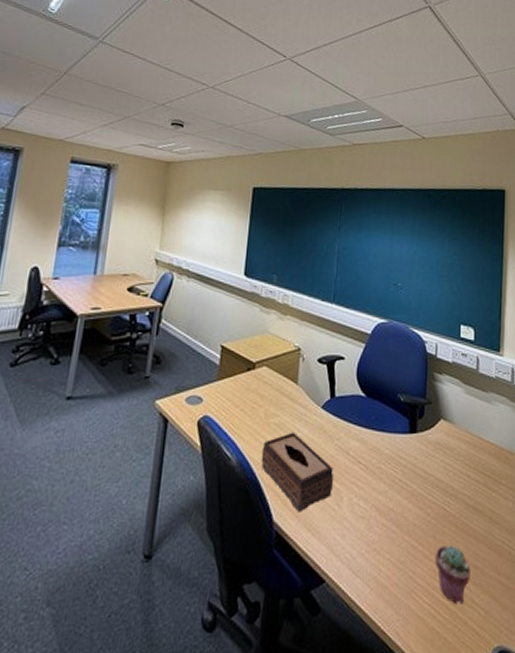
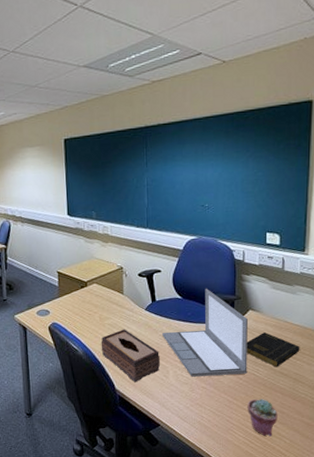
laptop: none [339,385,439,508] -> present [162,288,248,377]
book: none [436,451,496,501] -> present [246,332,300,368]

